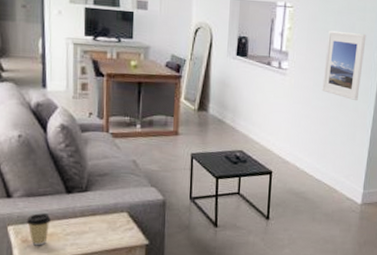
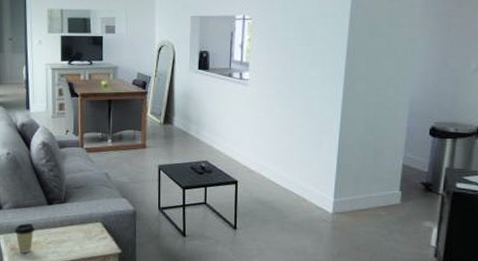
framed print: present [322,30,367,101] -> none [285,38,329,108]

